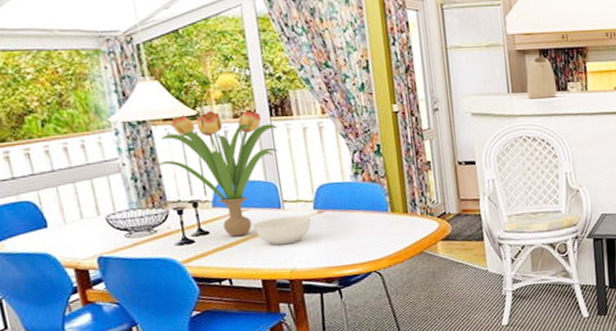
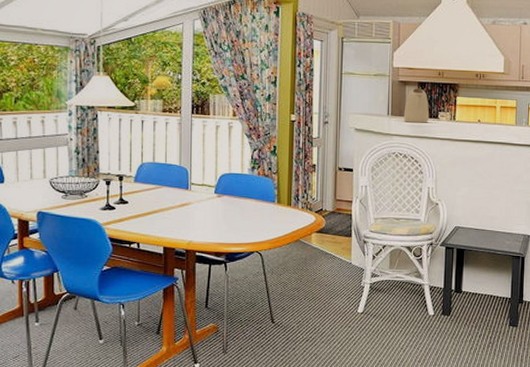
flower arrangement: present [157,109,279,236] -> none [97,104,196,208]
bowl: present [253,215,312,246] -> none [164,196,212,220]

